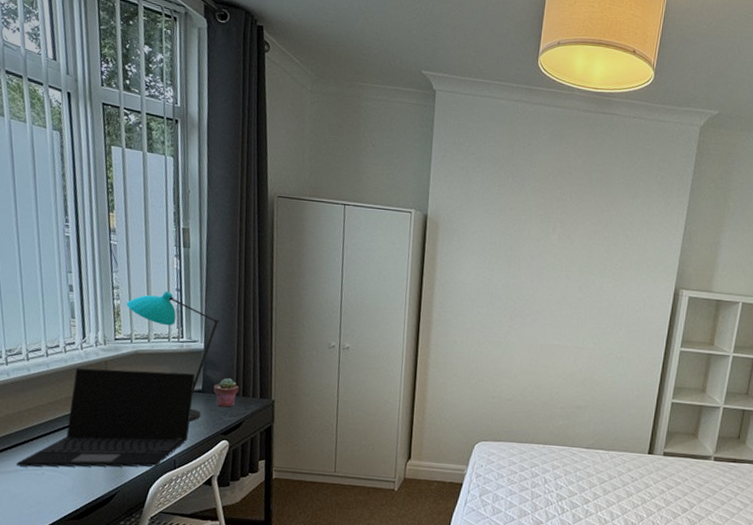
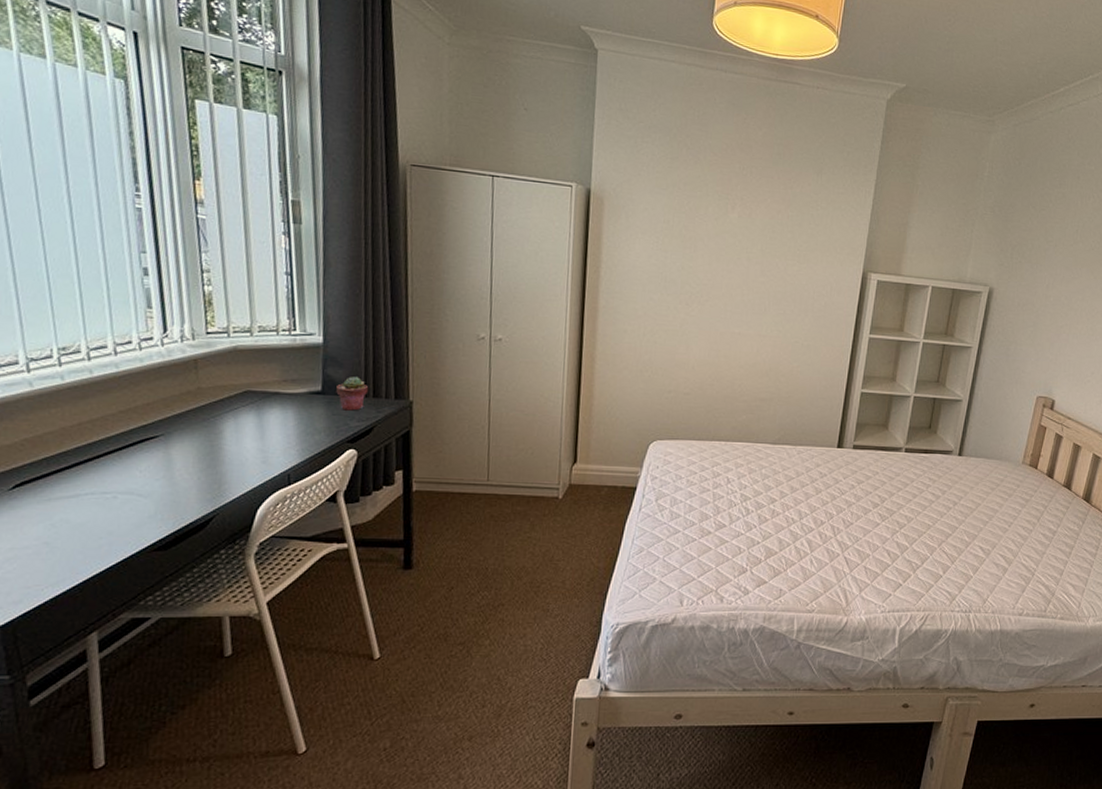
laptop: present [16,368,196,467] -> none [77,368,313,490]
desk lamp: present [126,291,220,422] -> none [220,275,342,429]

